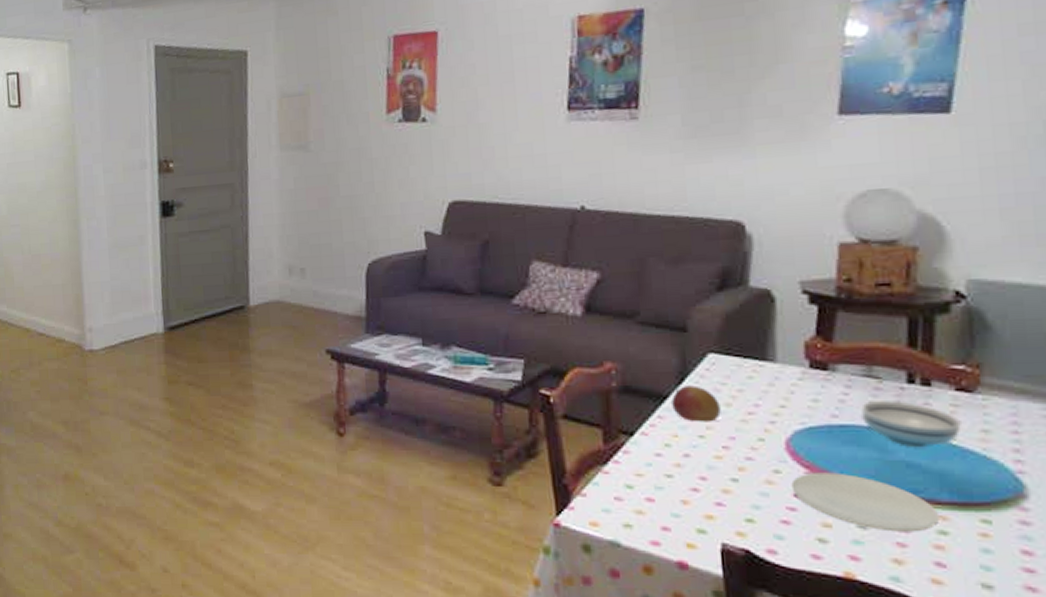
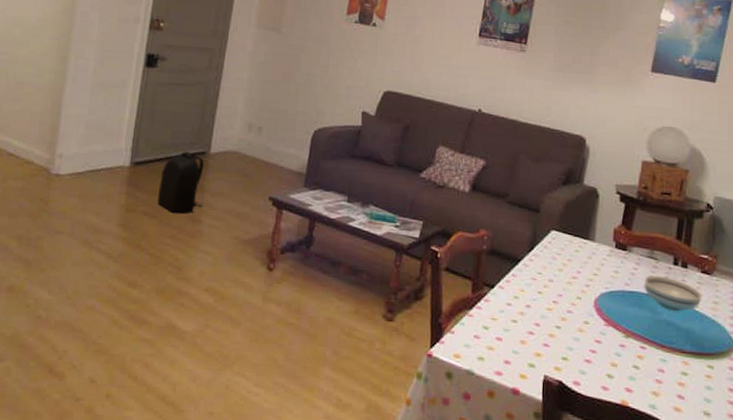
backpack: none [198,308,250,381] -> present [157,151,205,214]
fruit: present [672,385,721,422] -> none [523,253,555,282]
plate: present [791,472,940,532] -> none [594,325,684,373]

